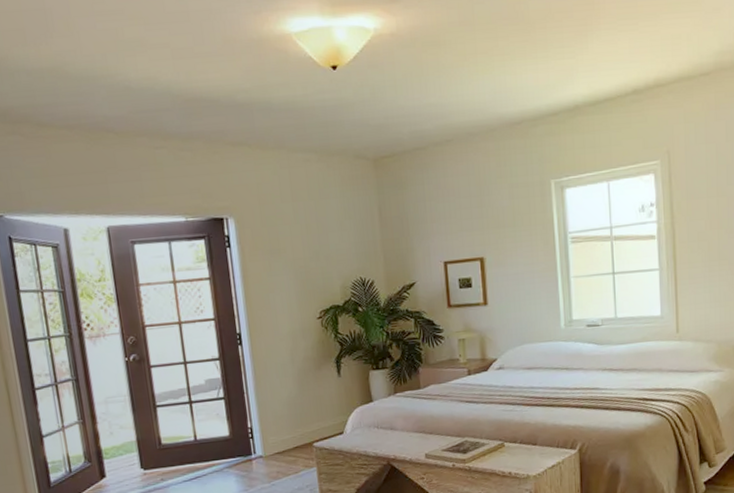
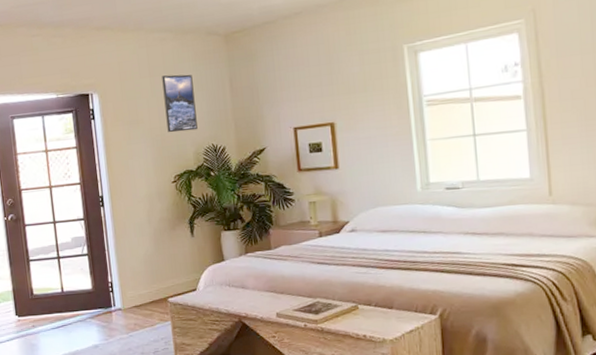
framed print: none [306,200,345,265] -> present [162,74,198,133]

